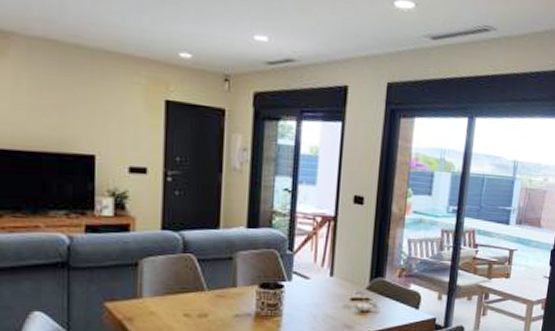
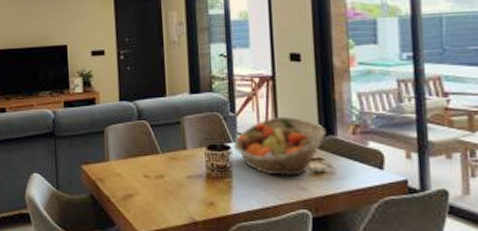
fruit basket: none [287,257,376,315] -> present [234,116,326,176]

